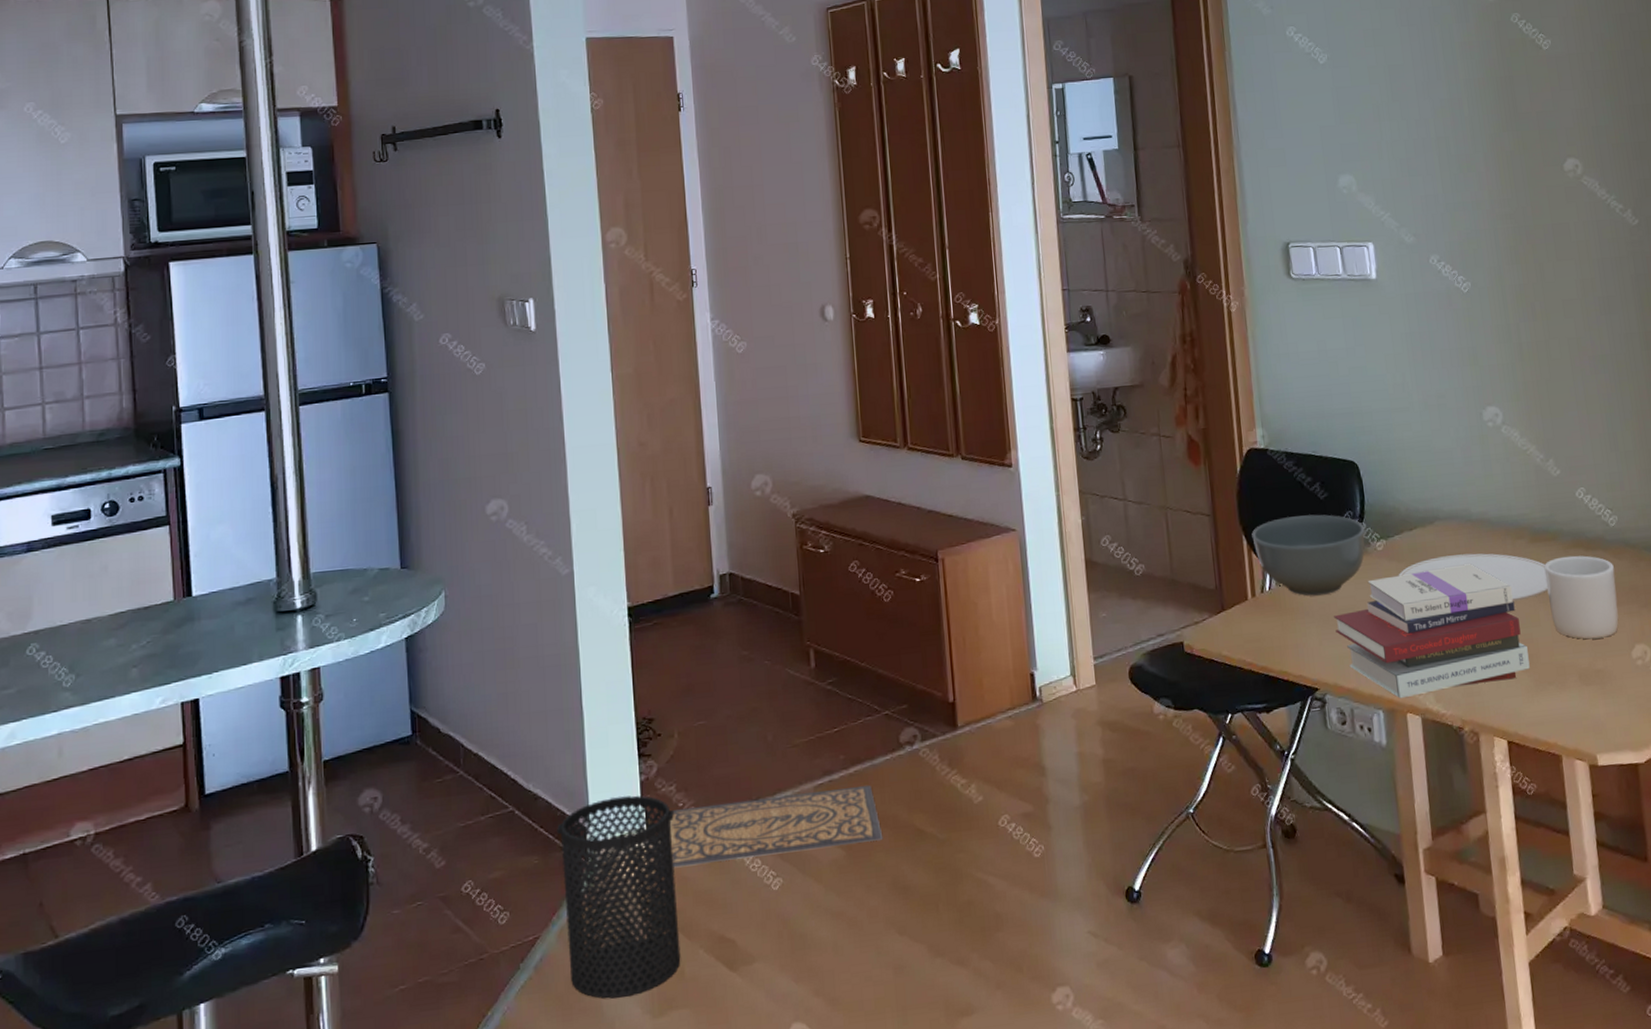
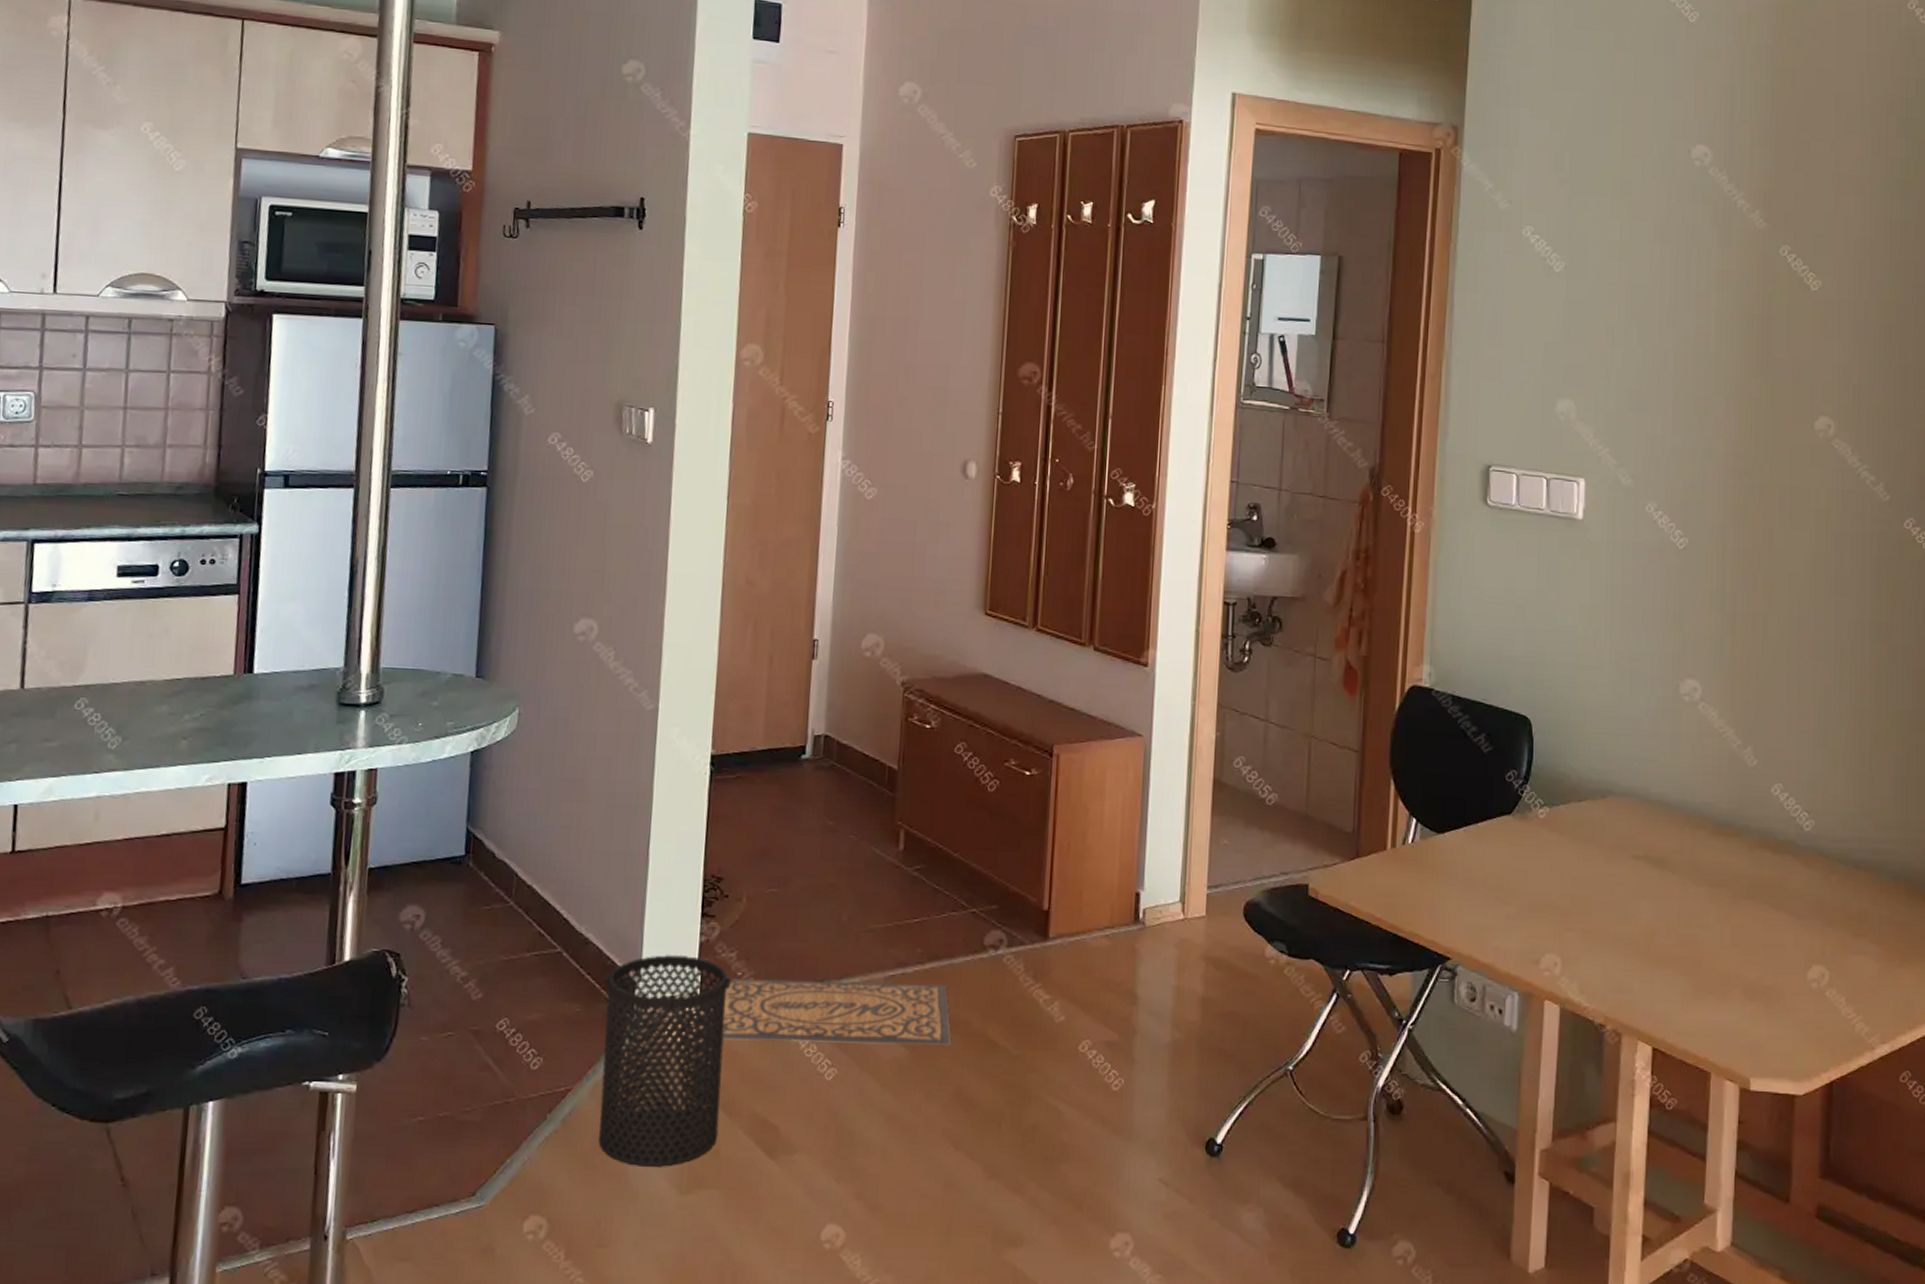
bowl: present [1251,514,1365,596] -> none [1401,766,1528,857]
books: present [1334,564,1530,699] -> none [1479,847,1690,983]
plate: present [1398,553,1548,601] -> none [1557,835,1725,897]
mug: present [1543,555,1619,640] -> none [1722,856,1802,952]

